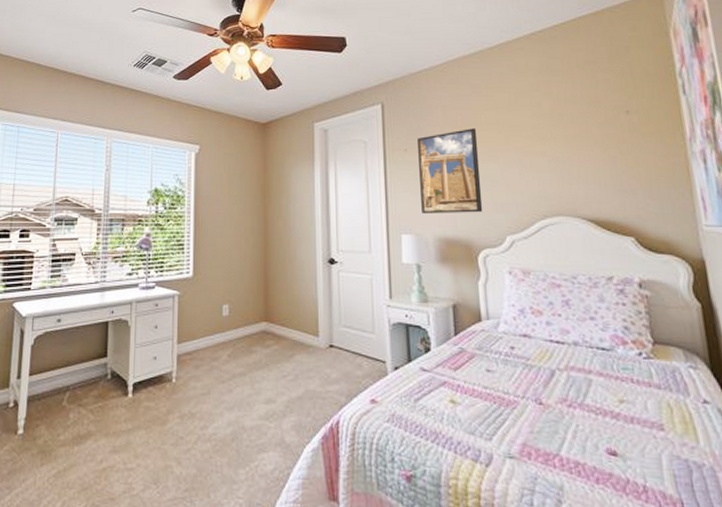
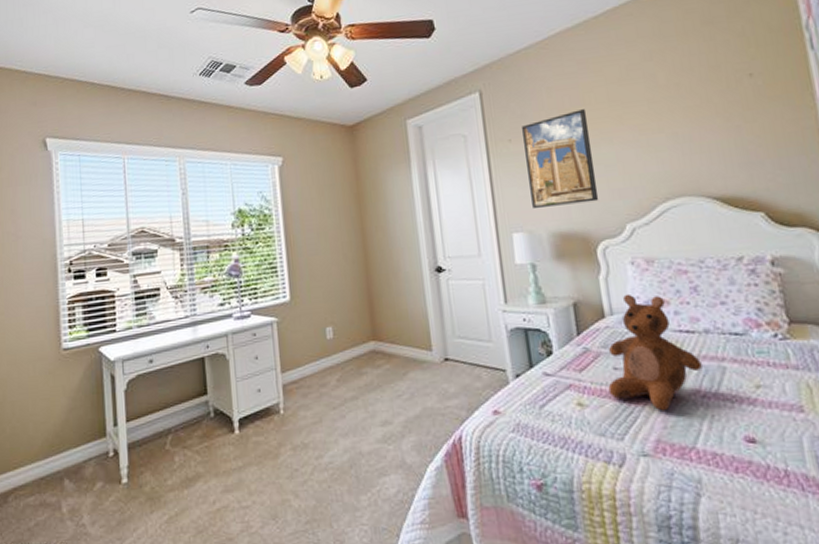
teddy bear: none [480,301,570,416] -> present [608,293,702,411]

